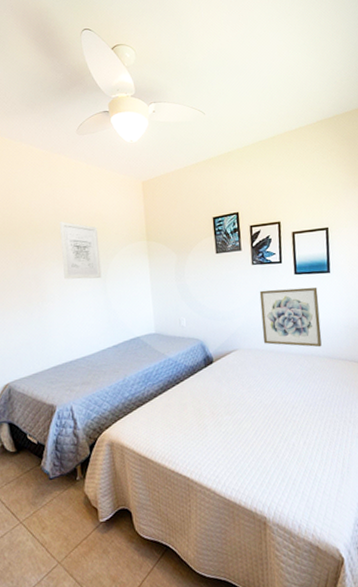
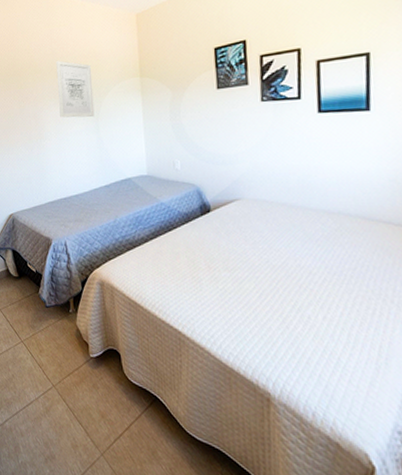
wall art: present [259,287,322,348] -> none [269,128,354,204]

